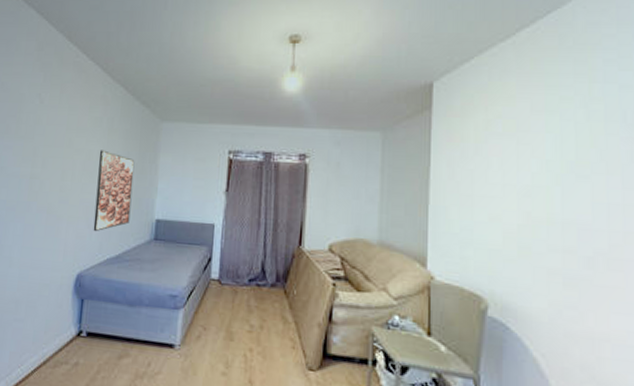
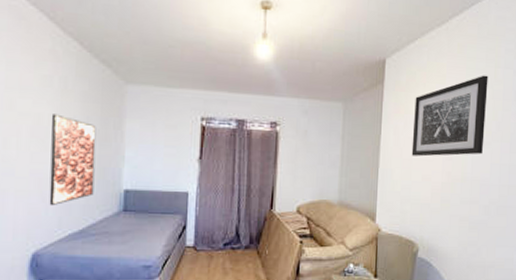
wall art: none [472,93,580,192] -> present [411,75,488,157]

